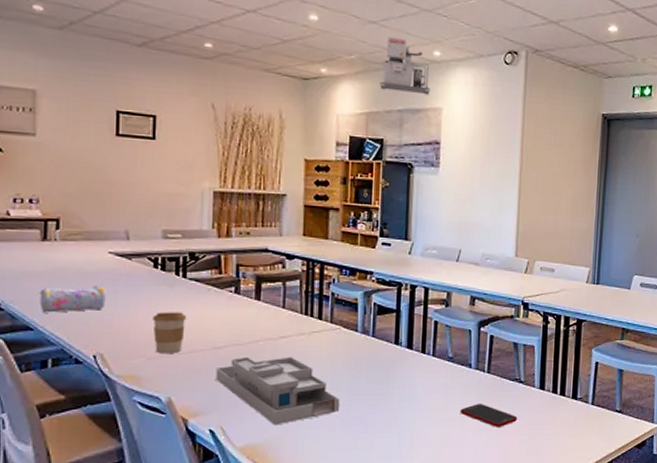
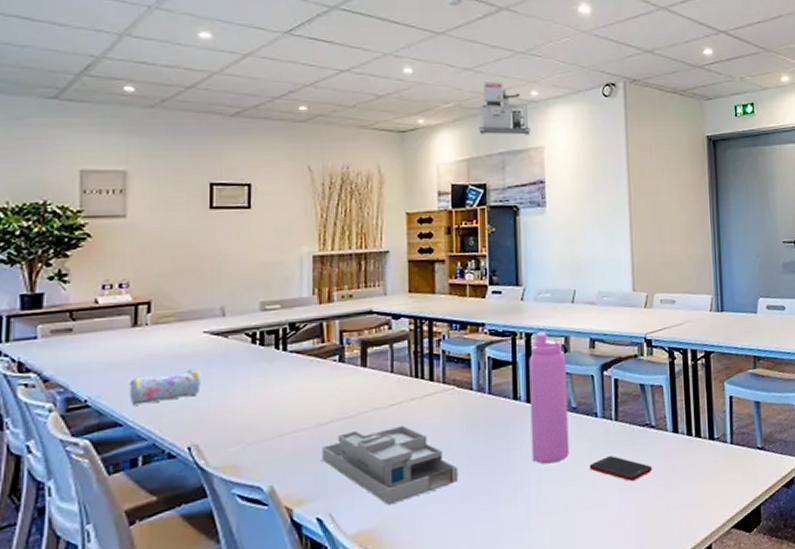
coffee cup: present [152,312,187,354] -> none [251,388,289,438]
water bottle: none [408,286,447,404] -> present [529,333,569,464]

